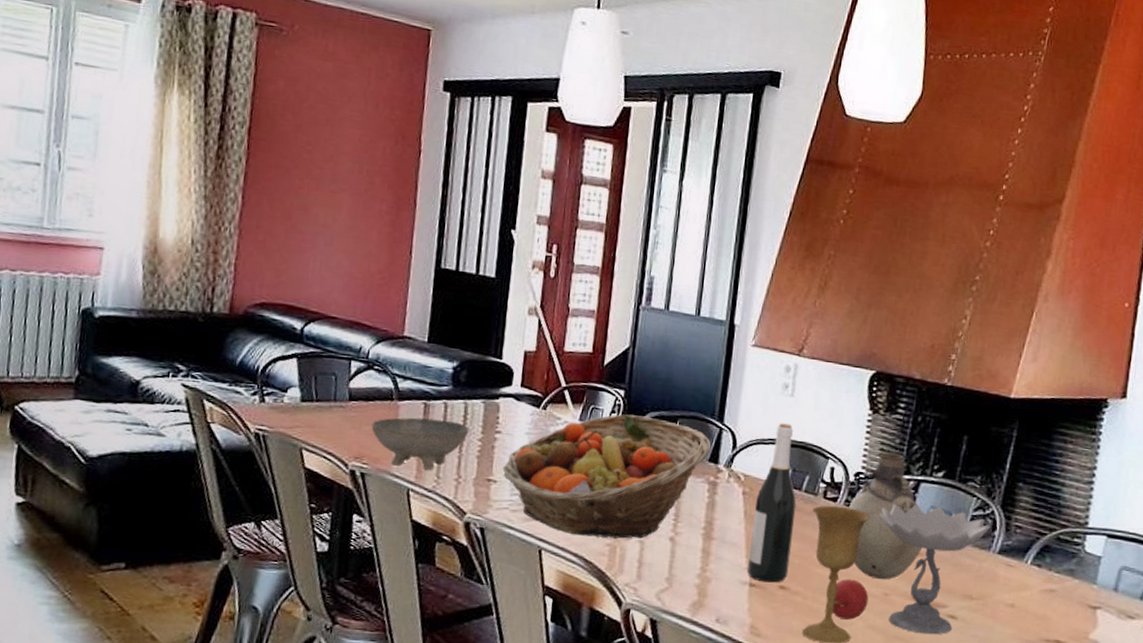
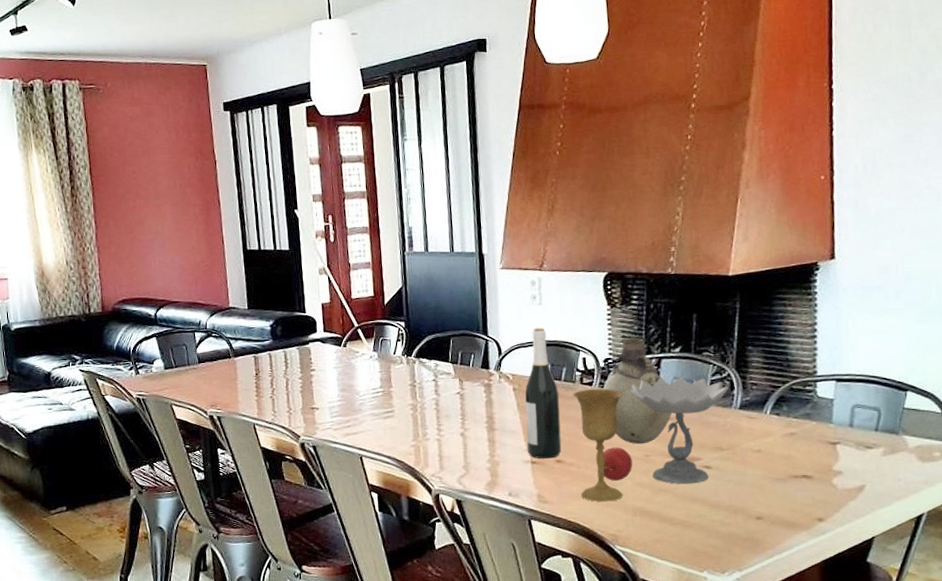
bowl: present [371,417,469,470] -> none [218,367,291,408]
fruit basket: present [502,414,712,539] -> none [321,339,481,442]

